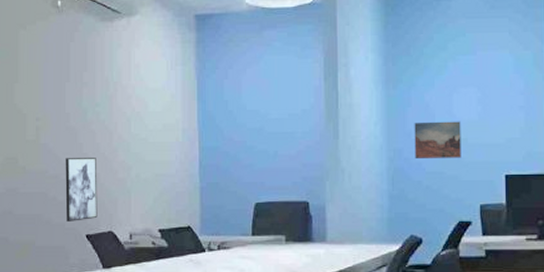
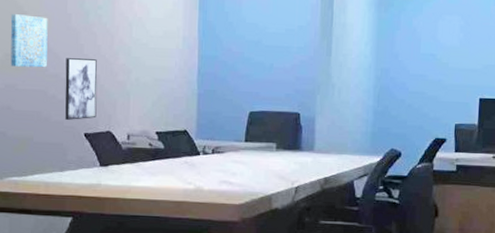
wall art: none [10,117,47,170] -> present [10,14,48,68]
wall art: present [414,121,461,158] -> none [400,45,444,80]

